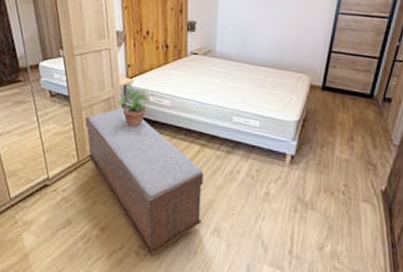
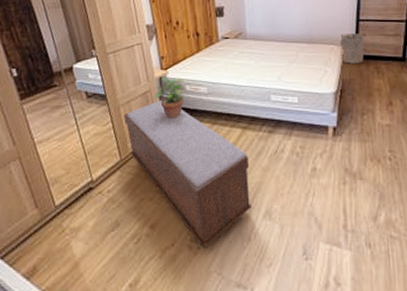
laundry hamper: none [308,63,335,96] -> present [339,32,365,64]

